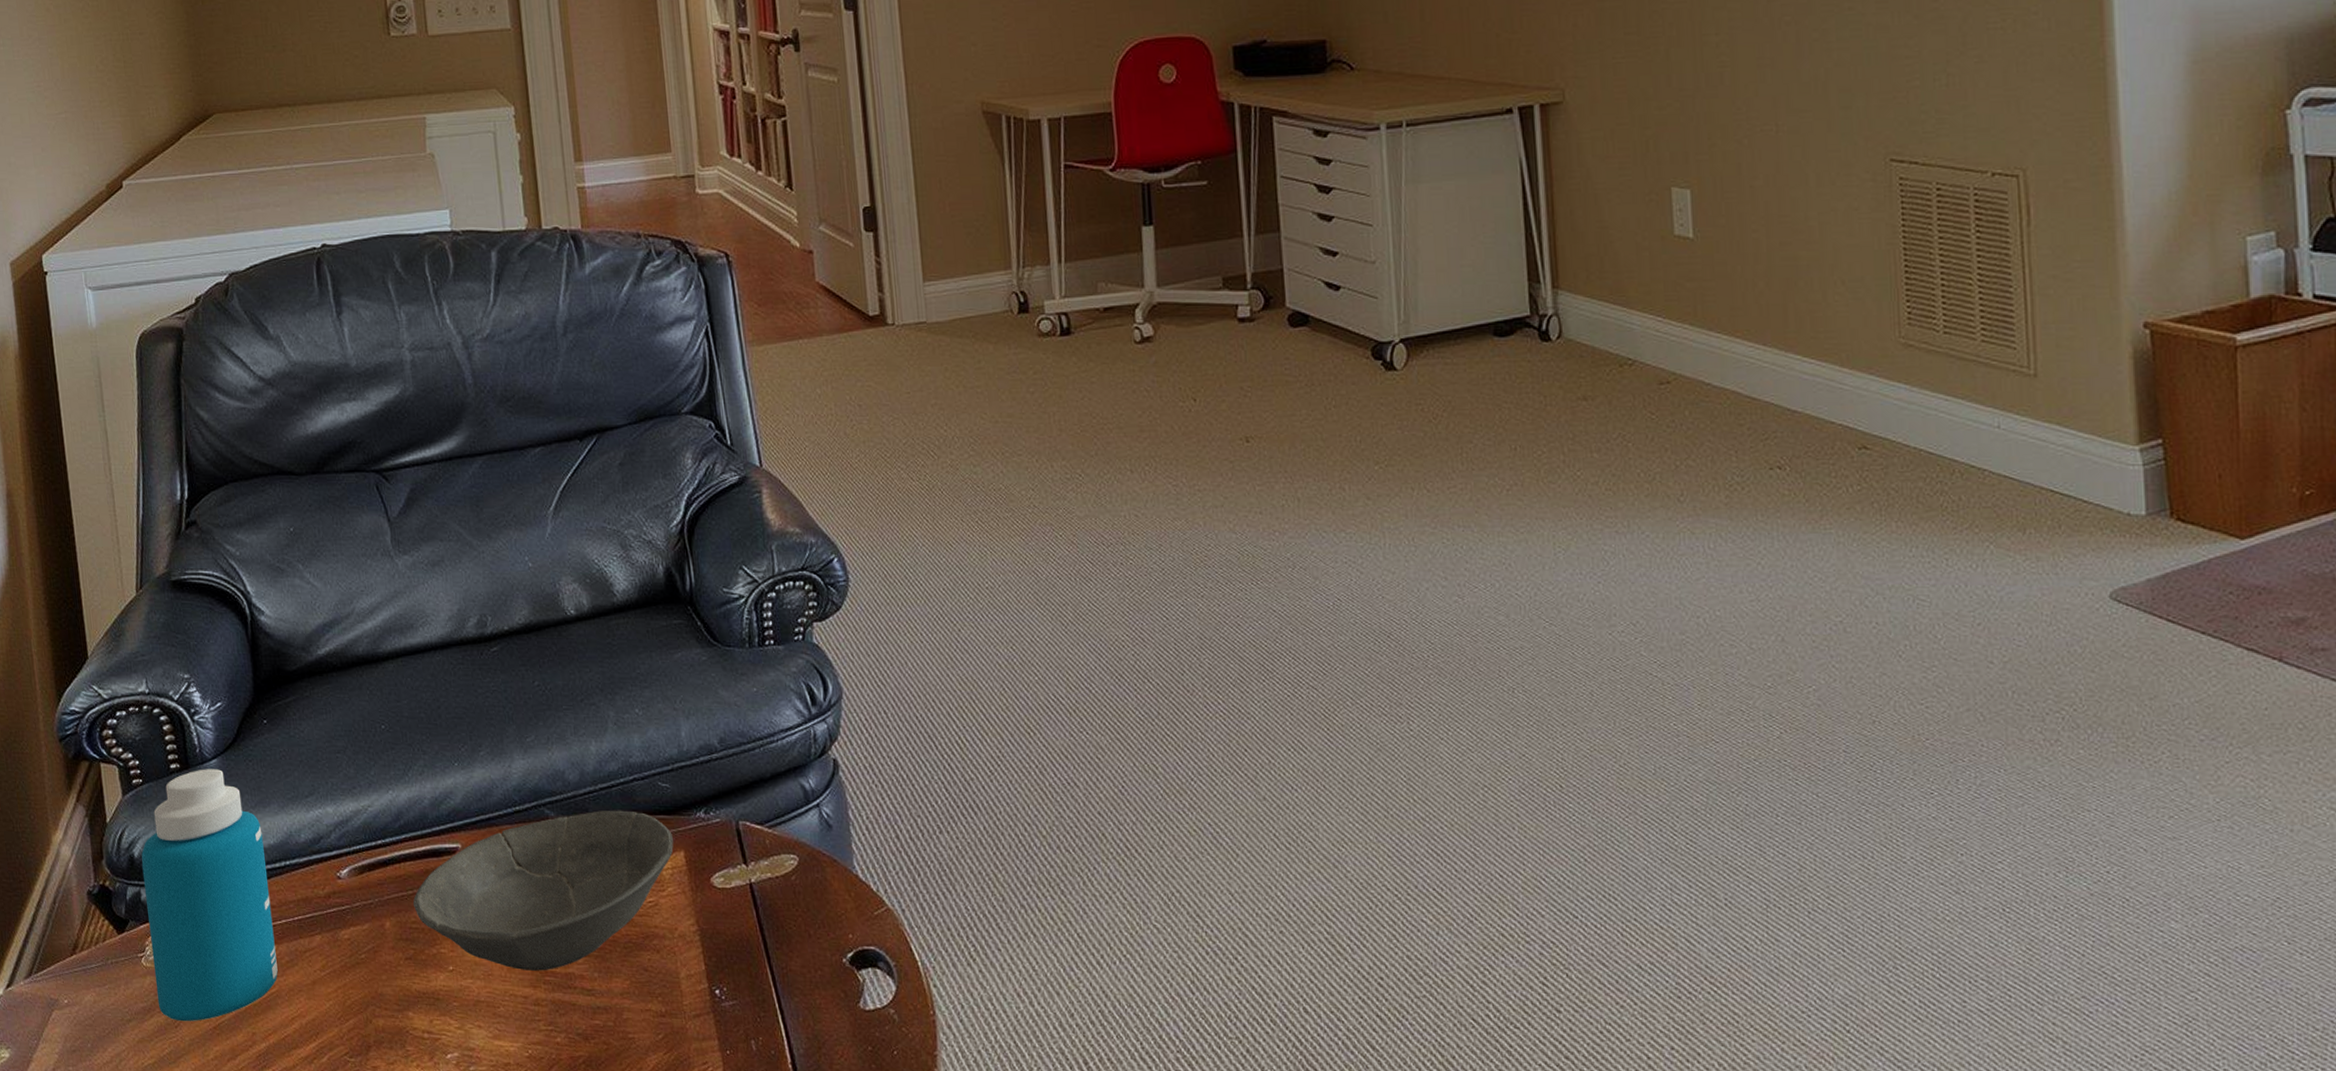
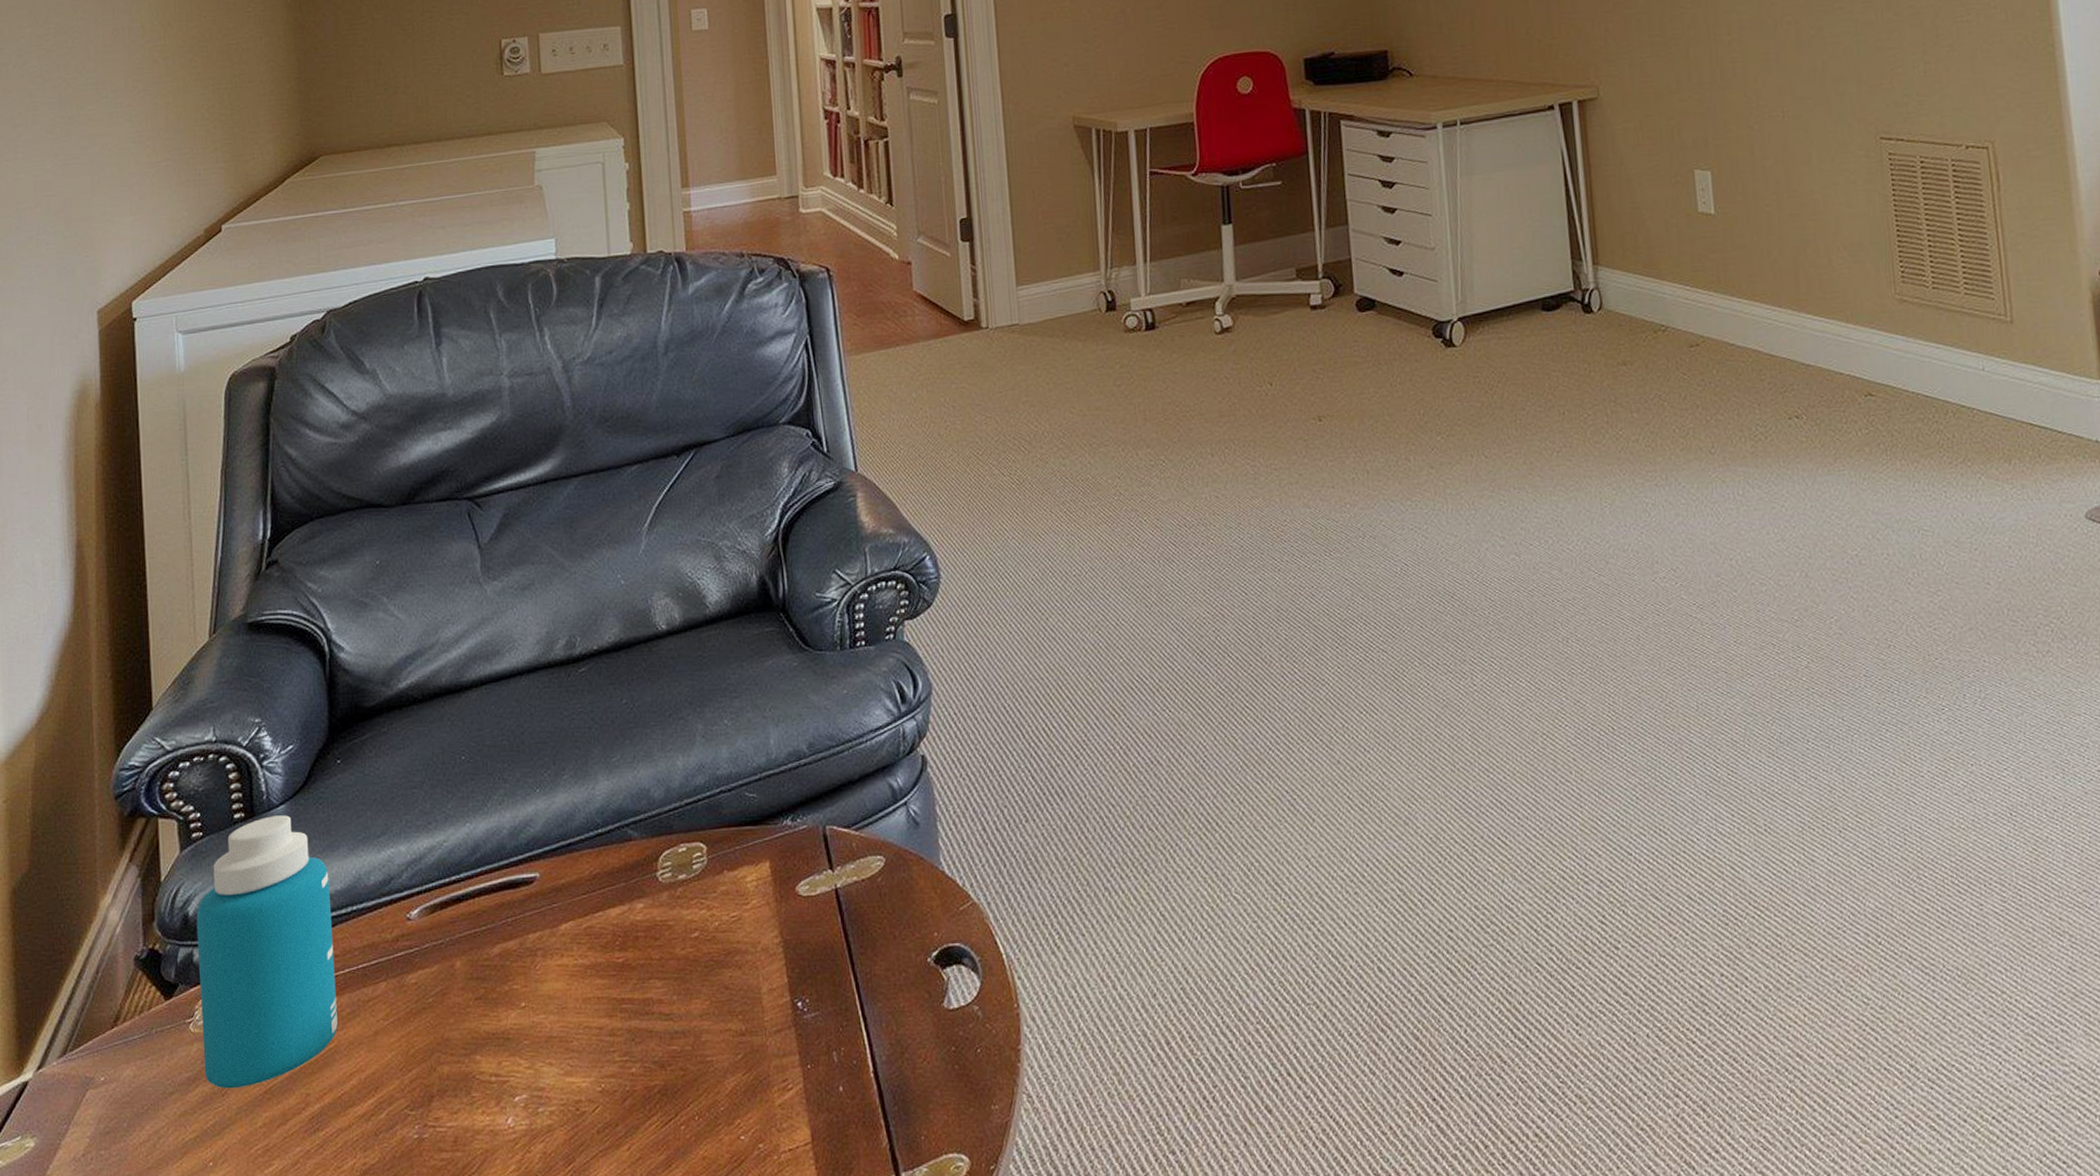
bowl: present [412,810,674,971] -> none [485,824,760,1000]

